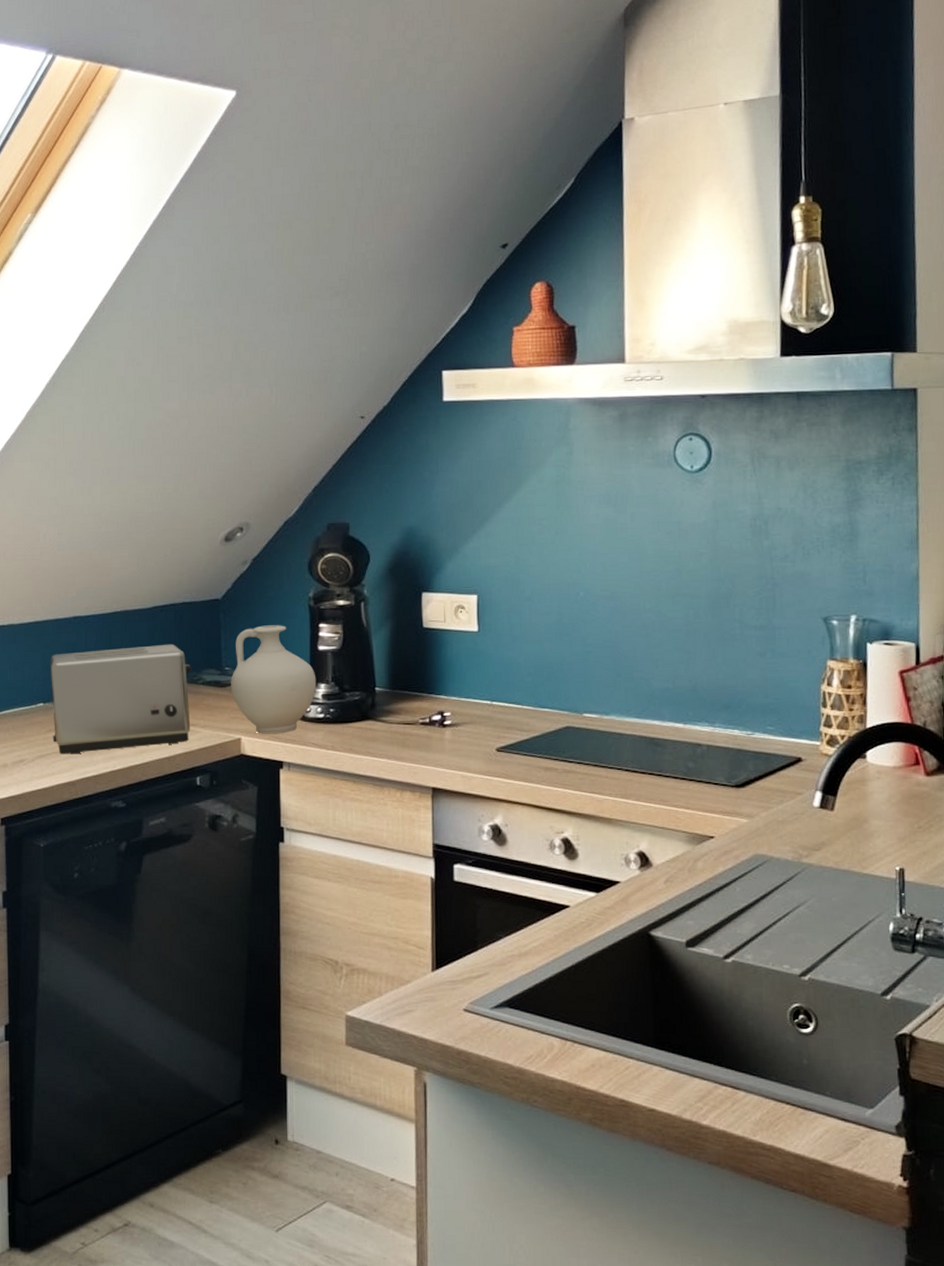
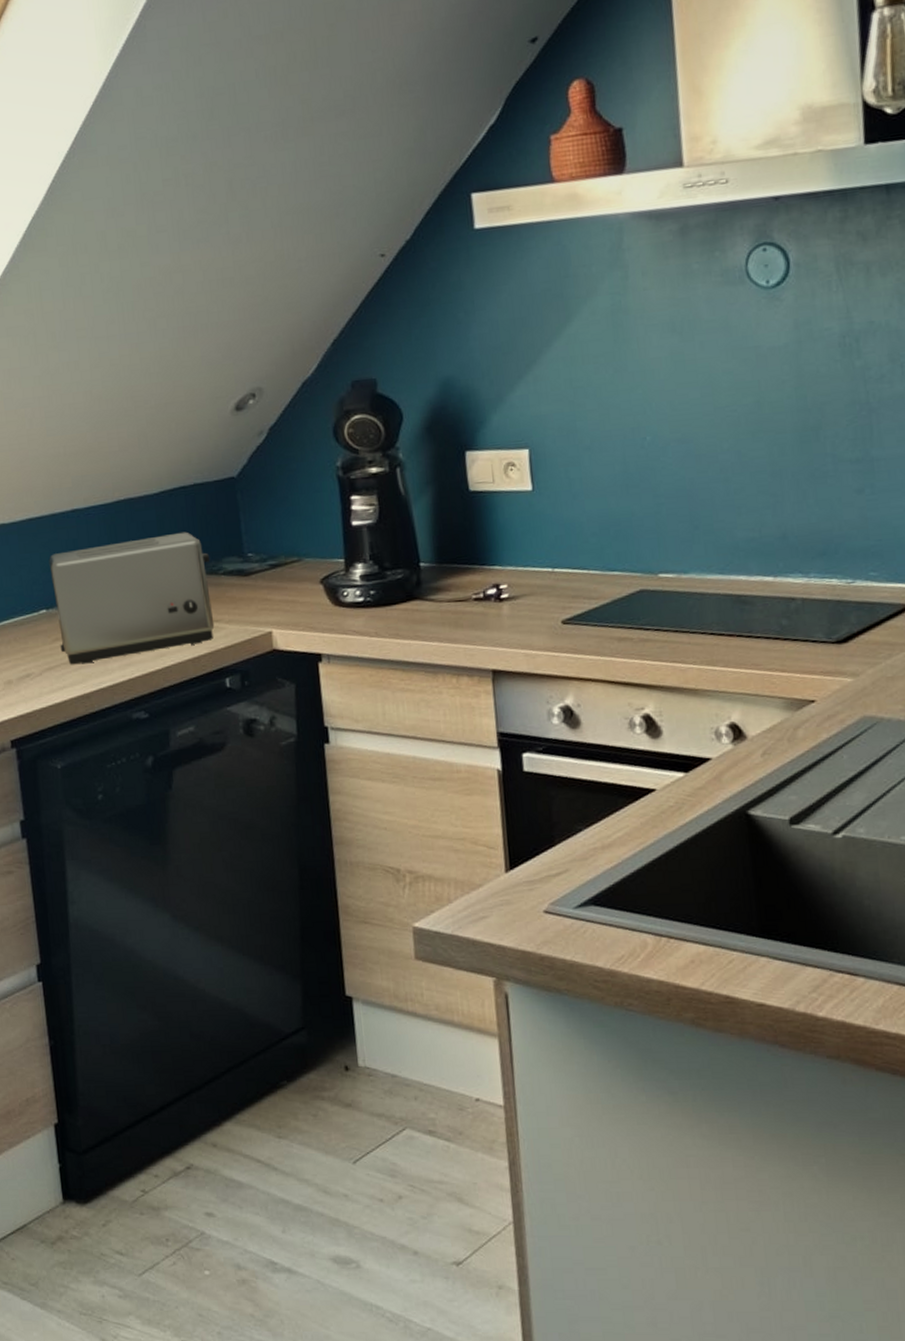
ceramic jug: present [231,625,317,734] -> none [255,501,353,625]

